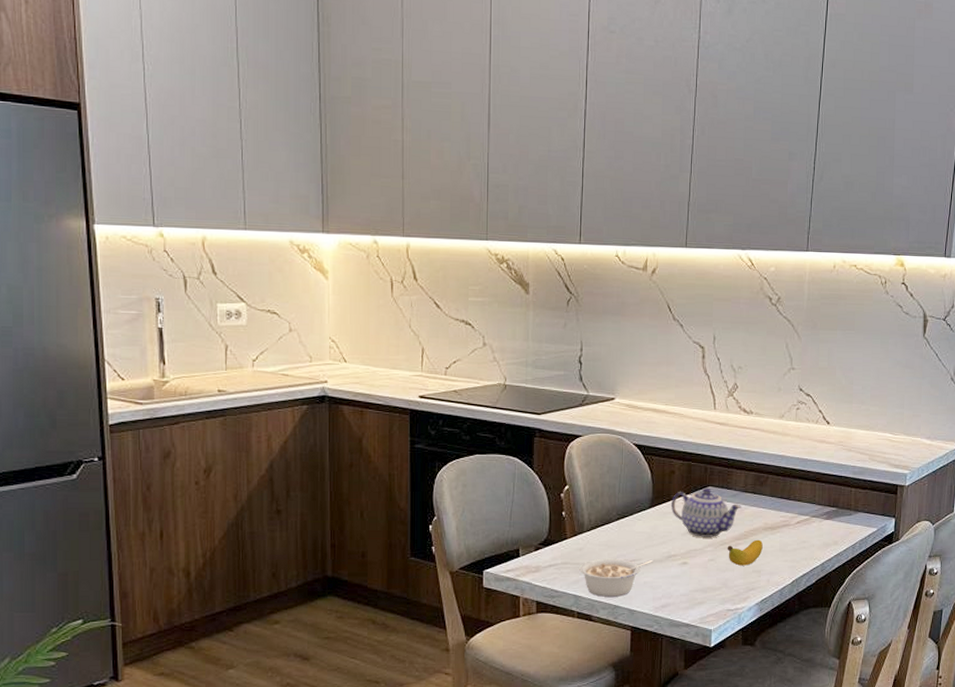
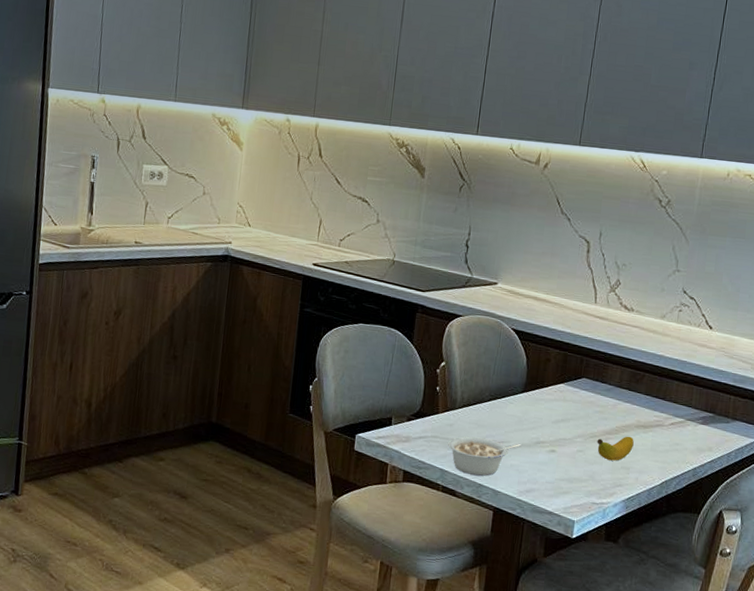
teapot: present [670,487,741,537] -> none [543,378,615,429]

